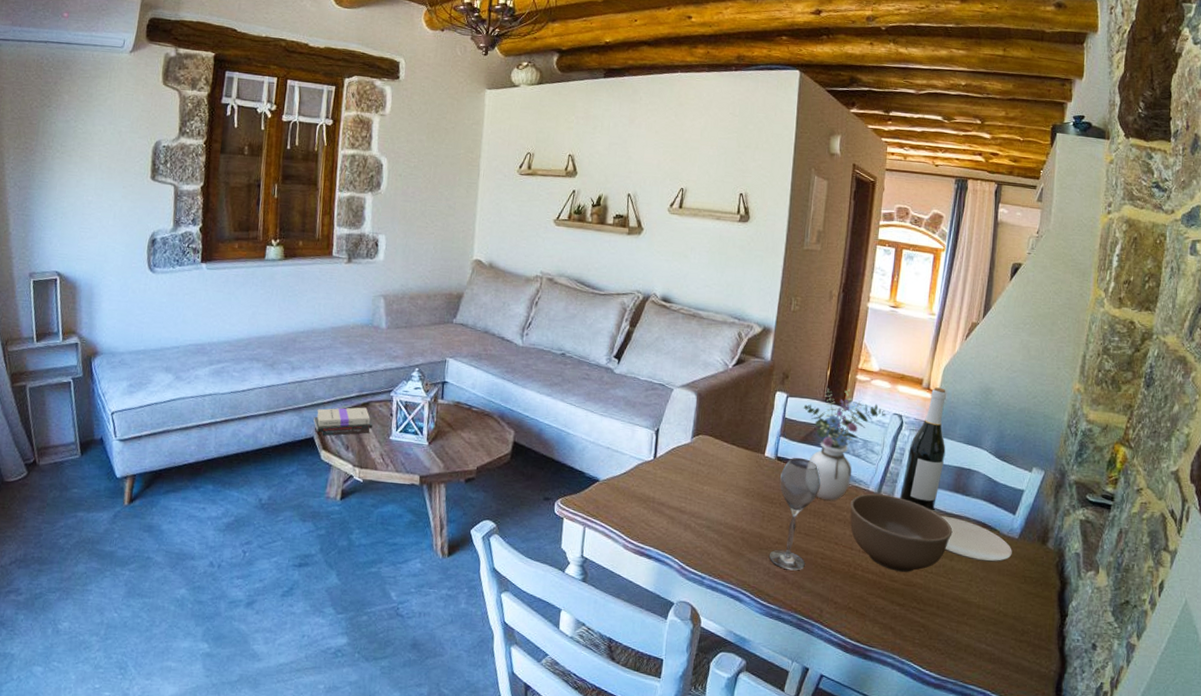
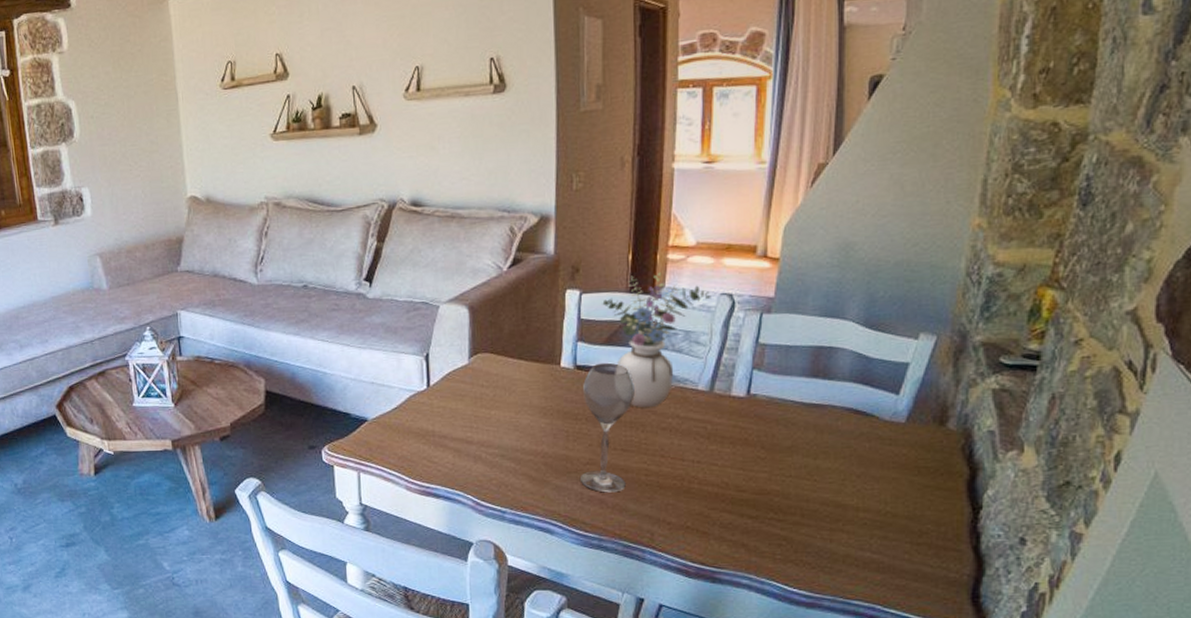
books: present [313,407,373,436] -> none [52,376,114,411]
bowl: present [850,493,953,572] -> none [675,392,814,480]
wine bottle: present [900,387,947,511] -> none [739,252,796,404]
plate: present [941,515,1012,562] -> none [797,407,898,456]

